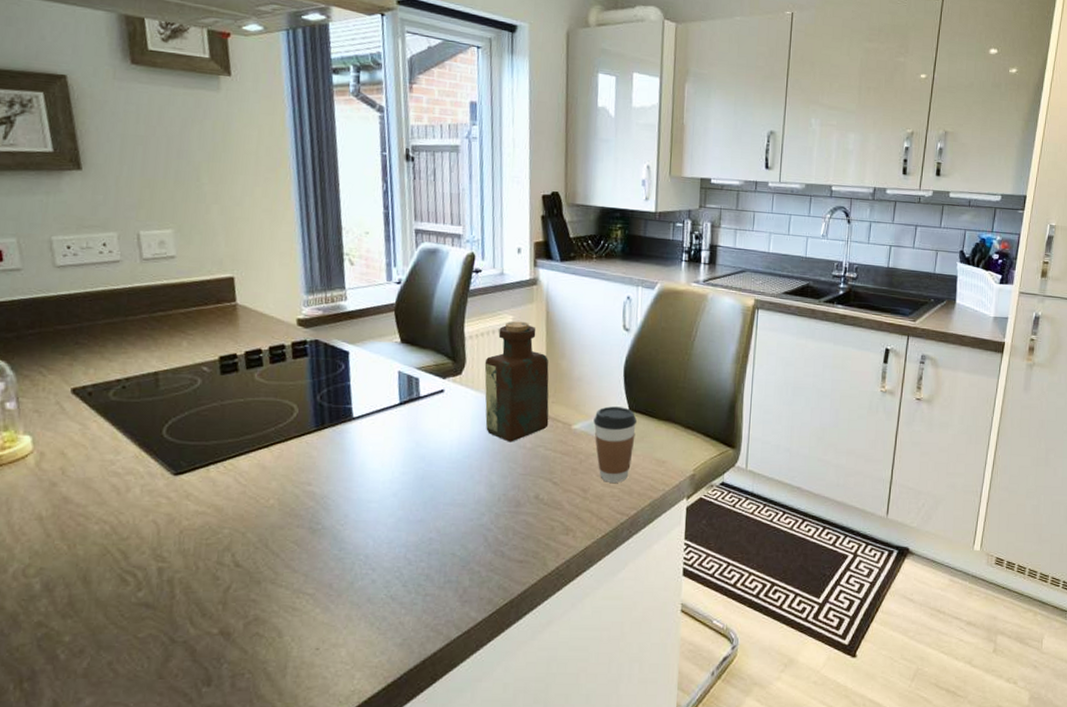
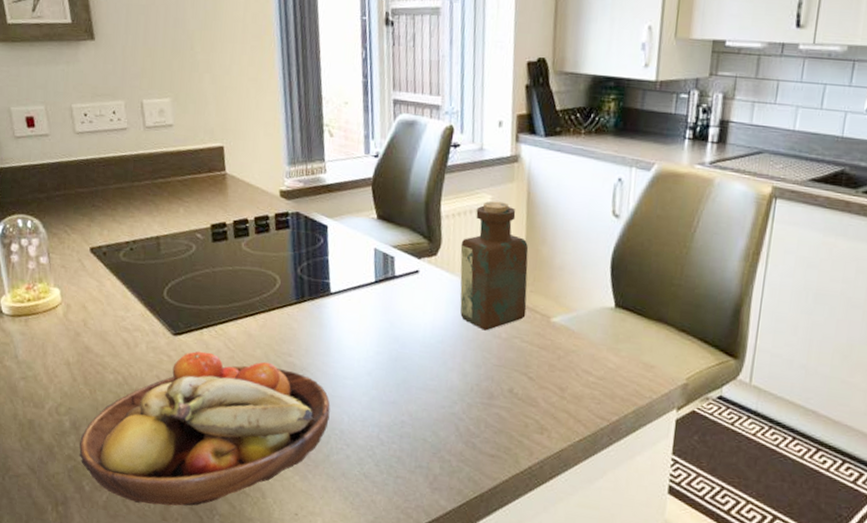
fruit bowl: none [52,489,354,664] -> present [79,351,331,506]
coffee cup: present [593,406,637,483] -> none [575,300,623,385]

